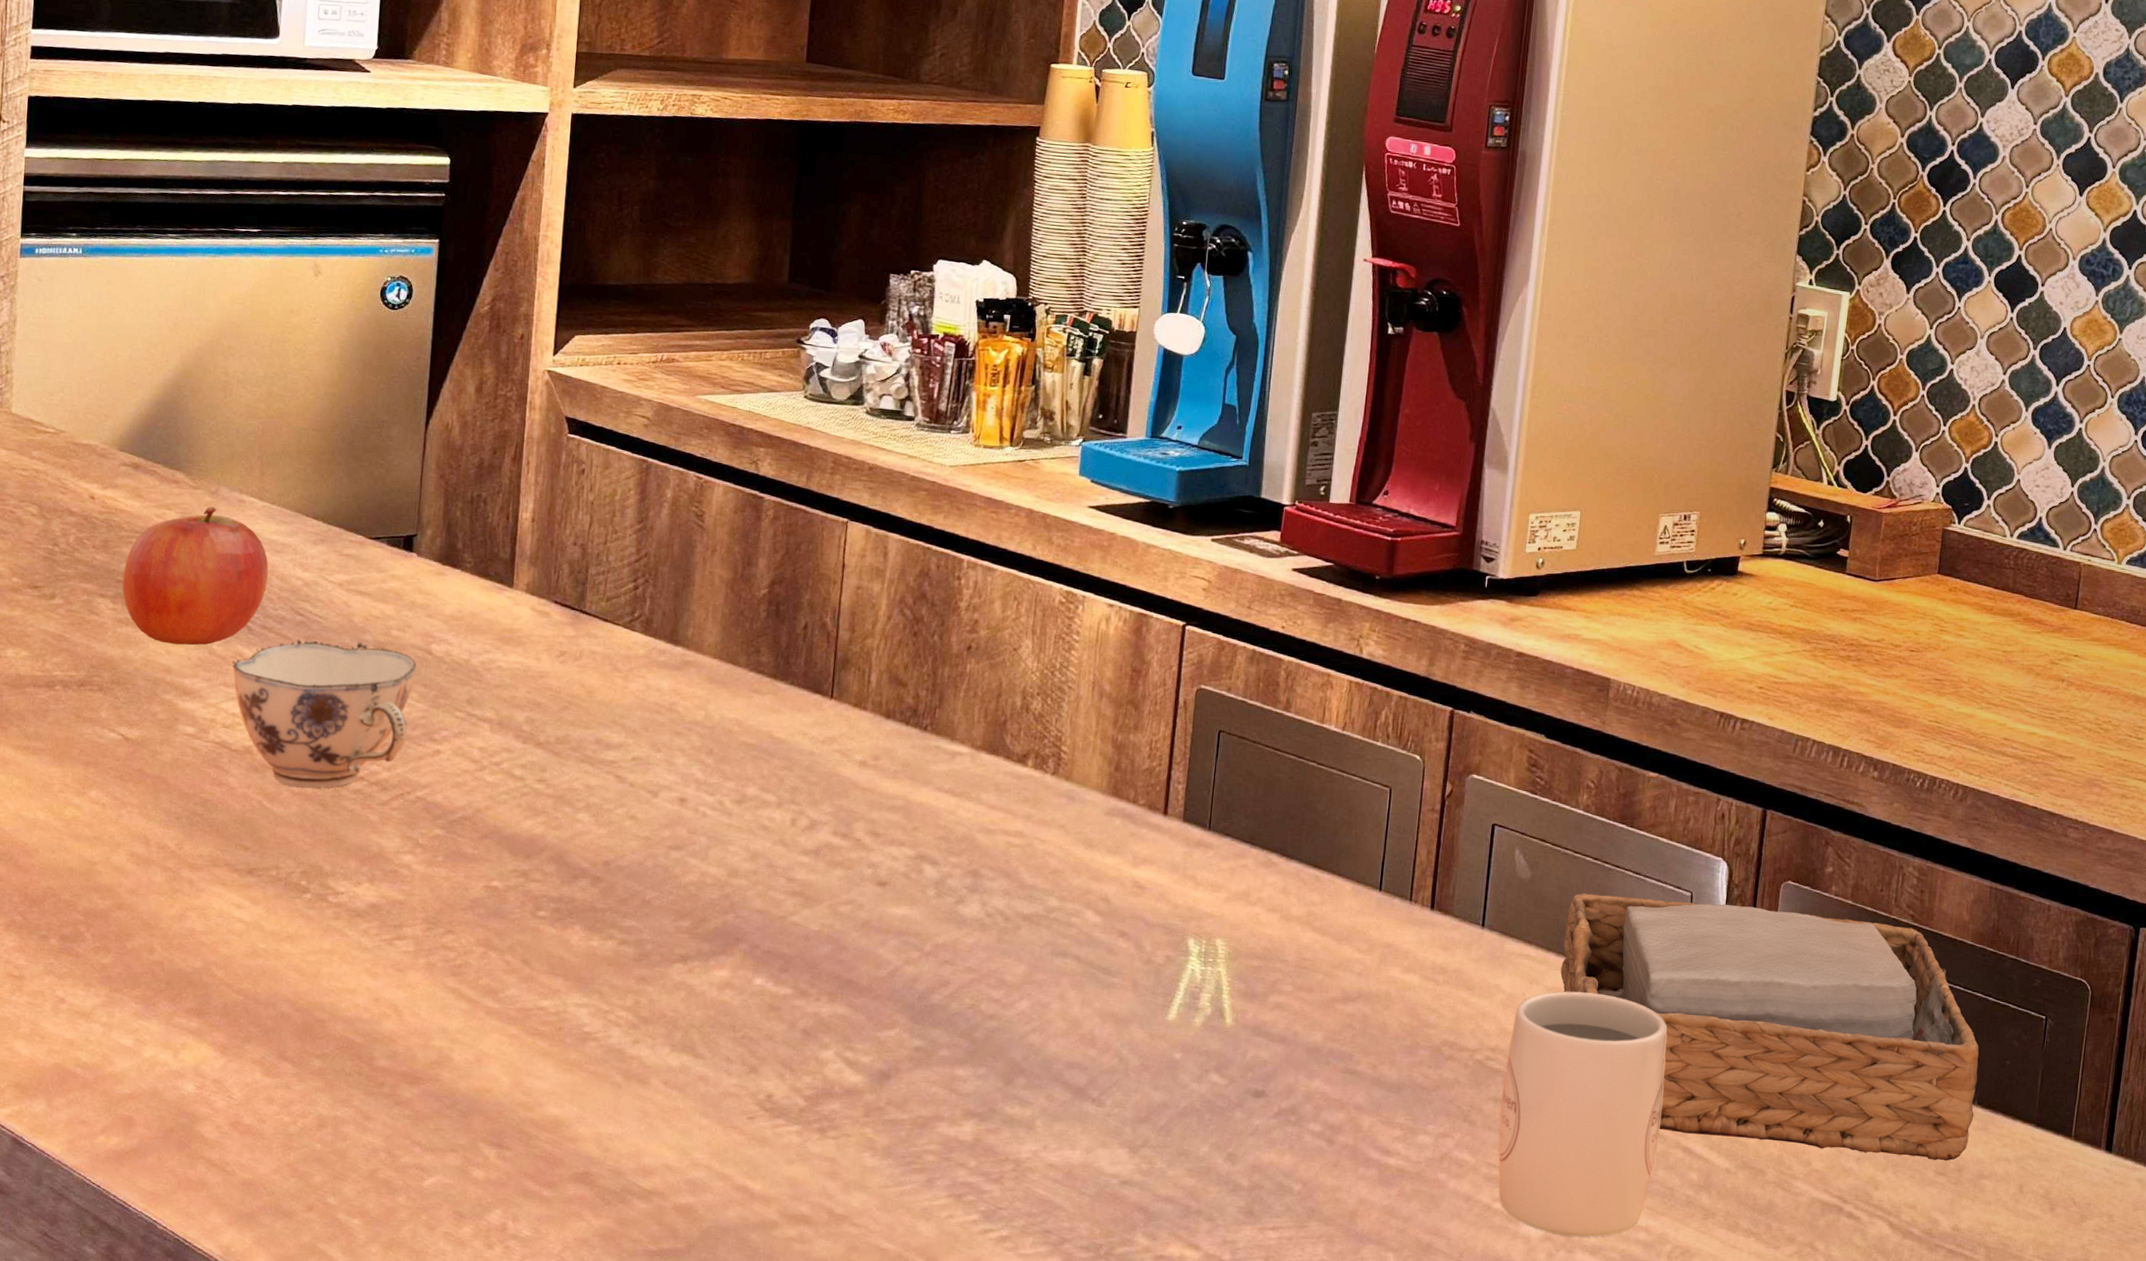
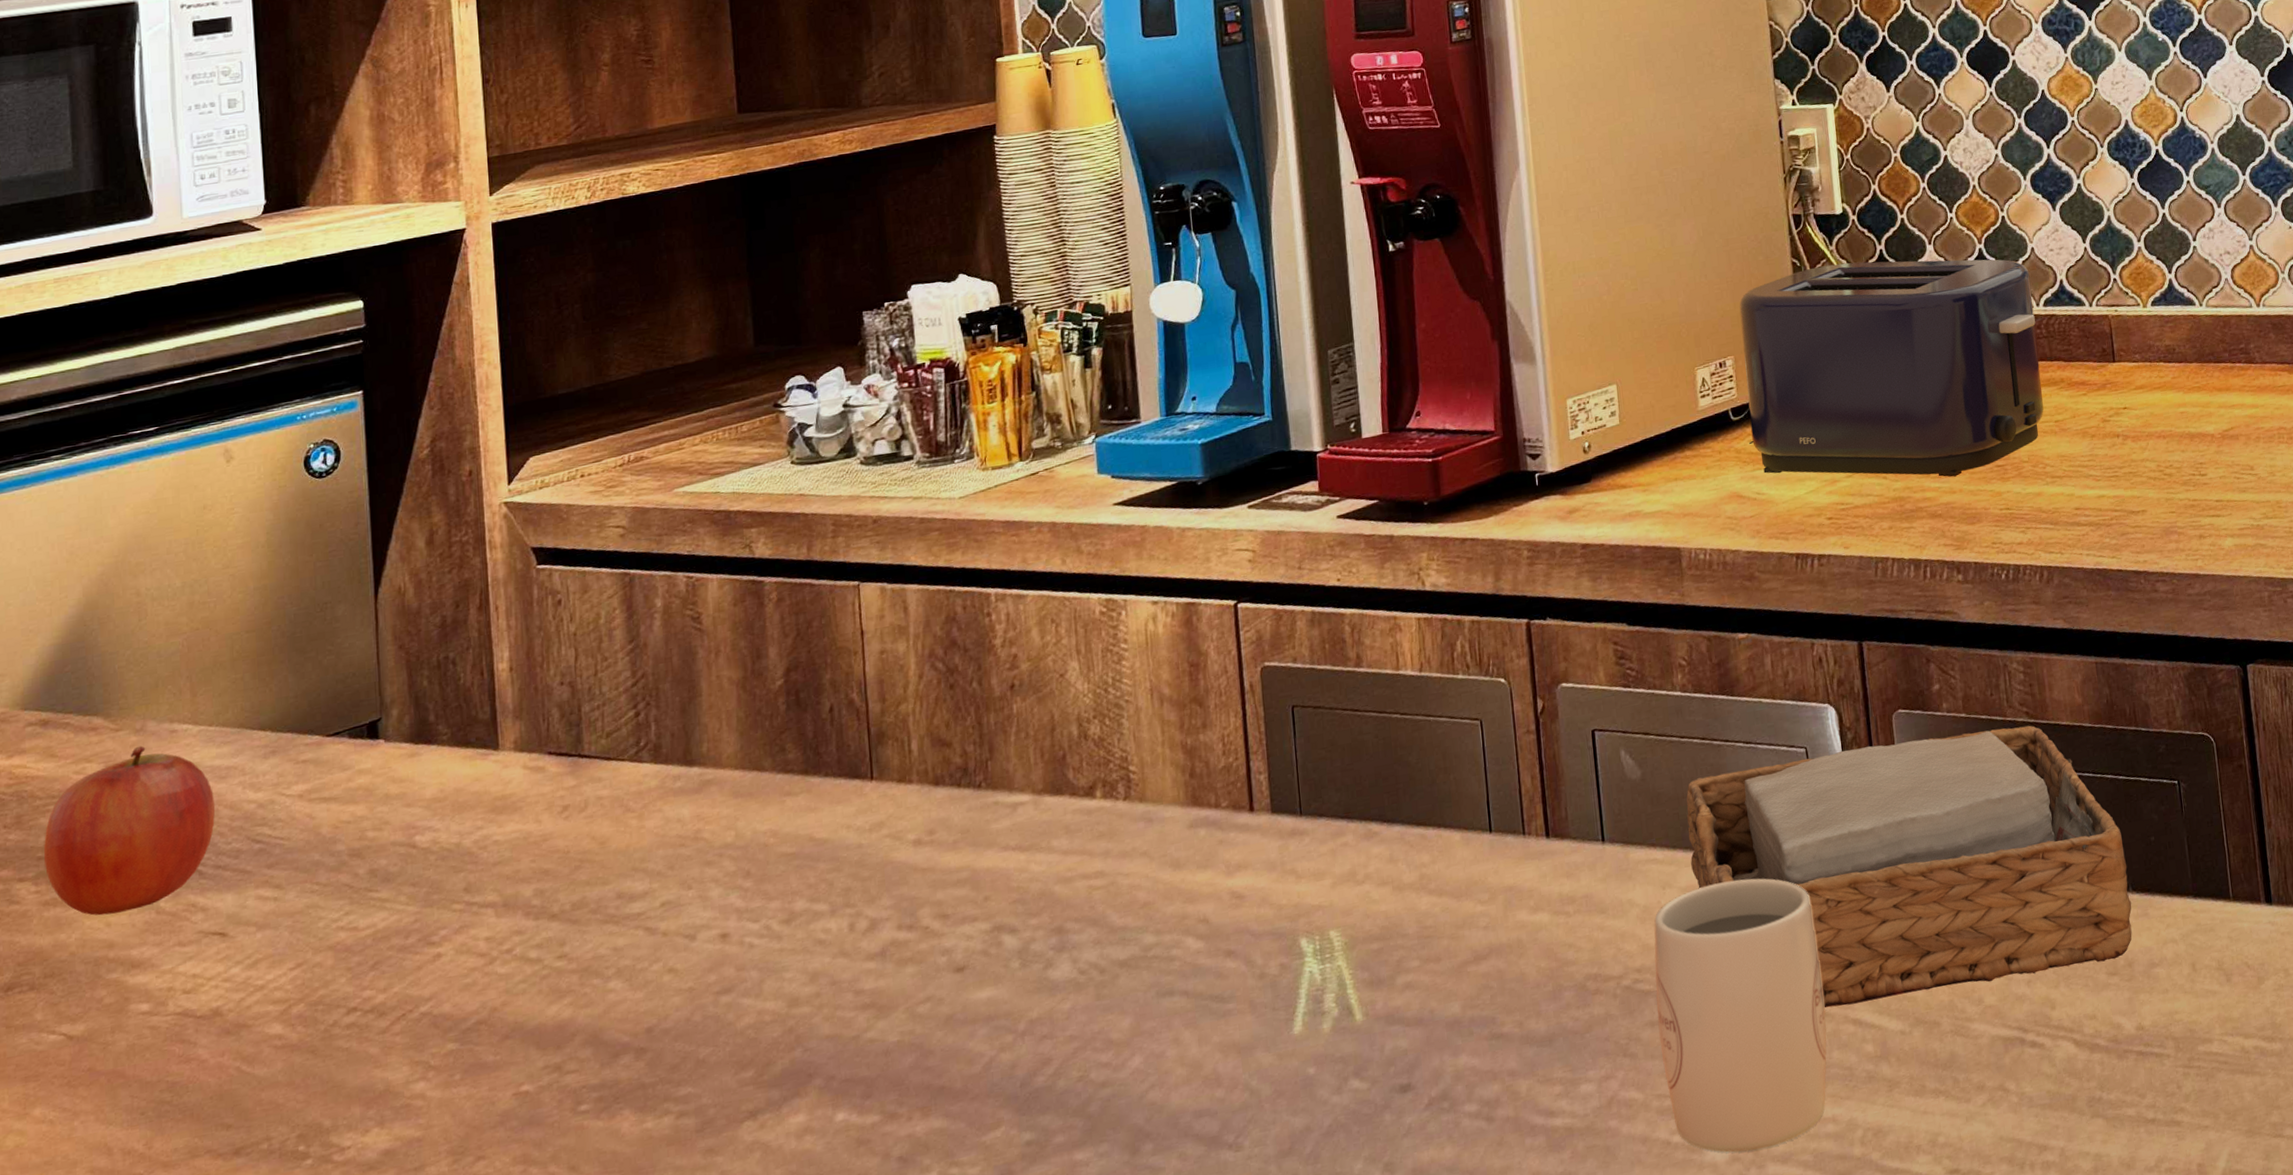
teacup: present [232,639,417,788] -> none [185,853,401,1040]
toaster: none [1697,446,2010,679] -> present [1739,259,2044,477]

